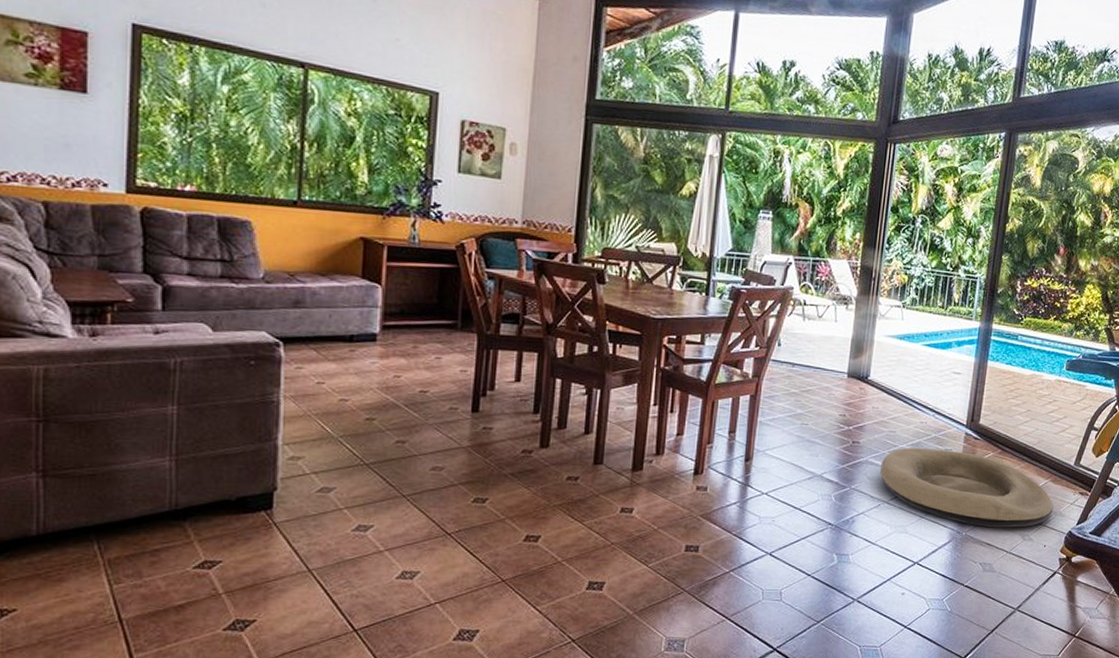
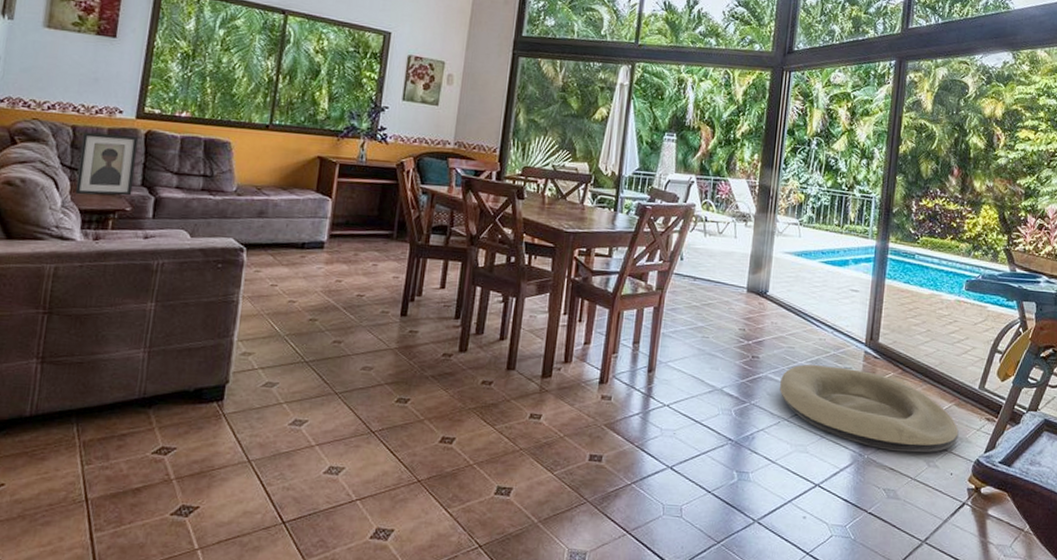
picture frame: none [57,210,133,285] -> present [76,133,138,196]

